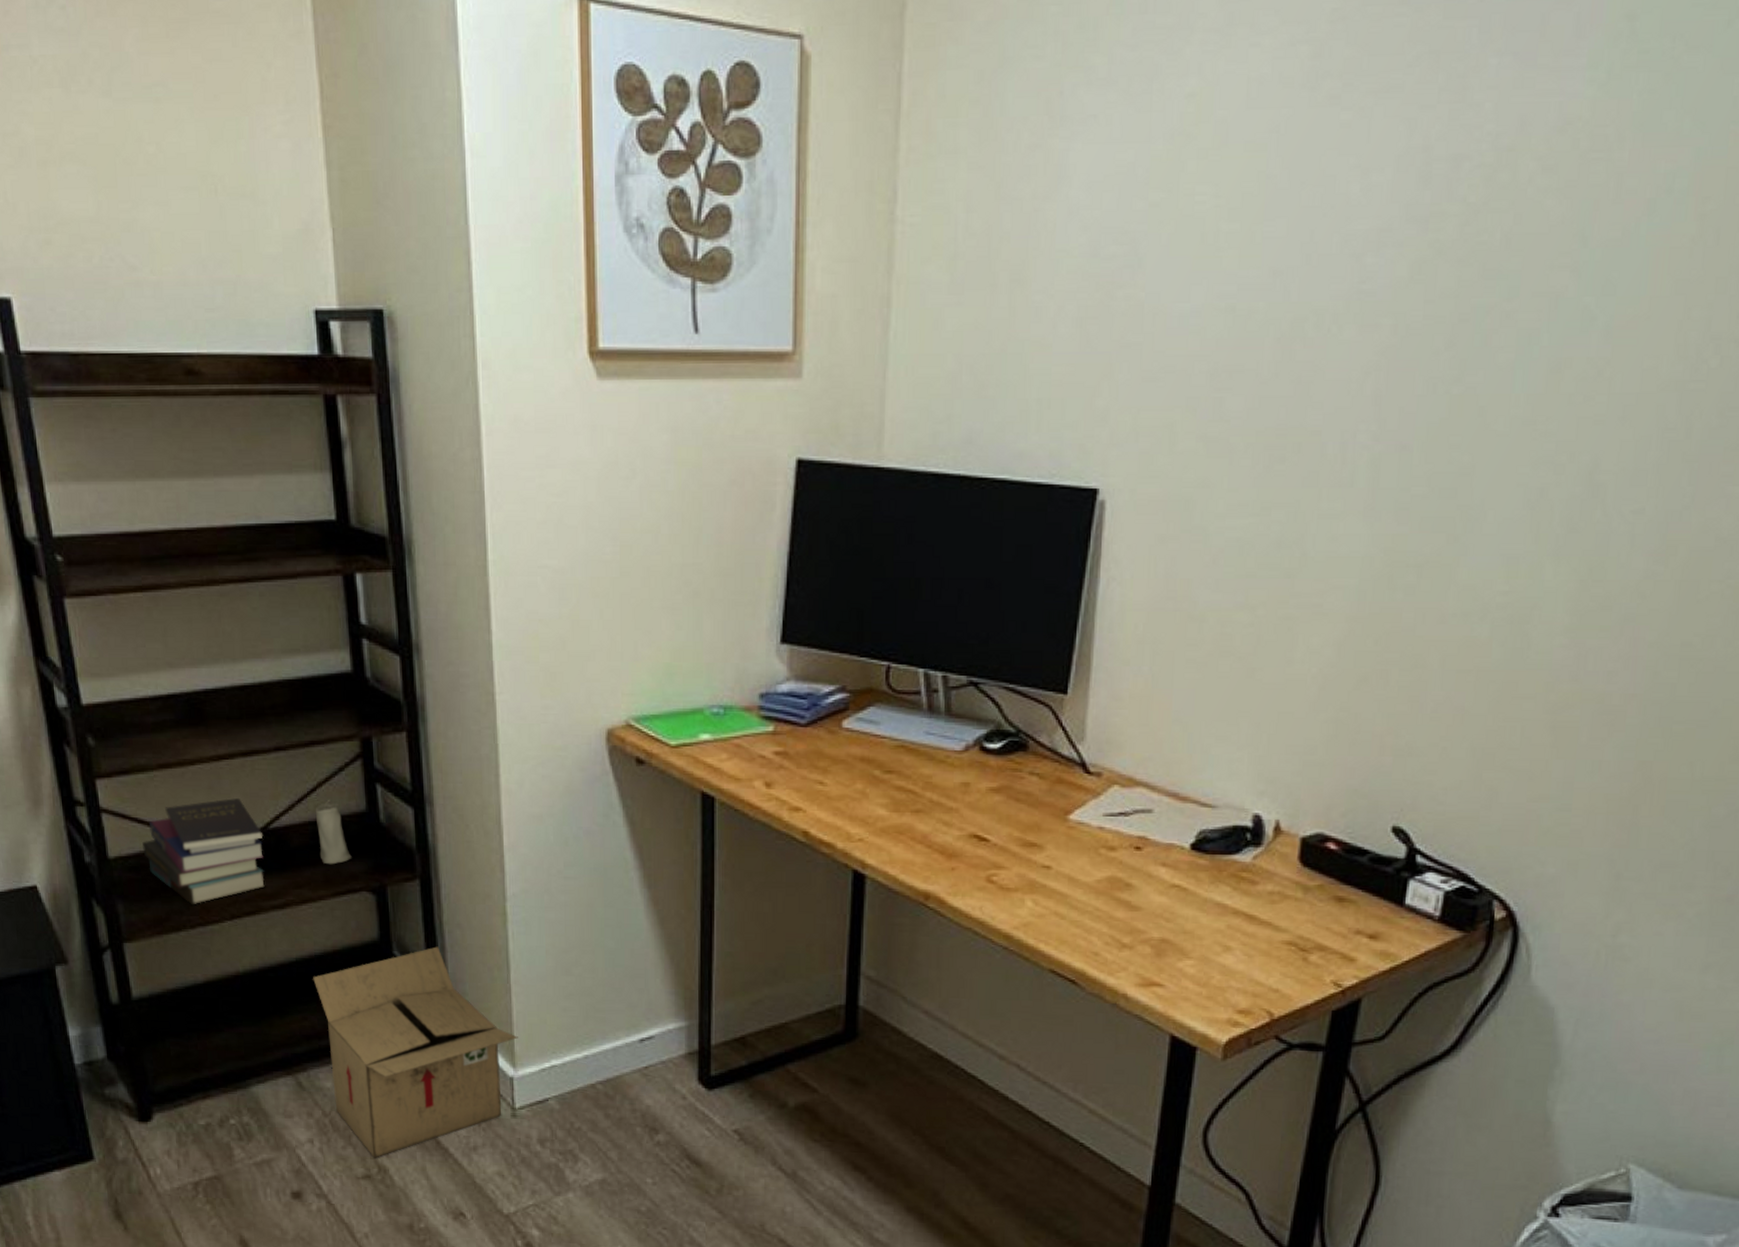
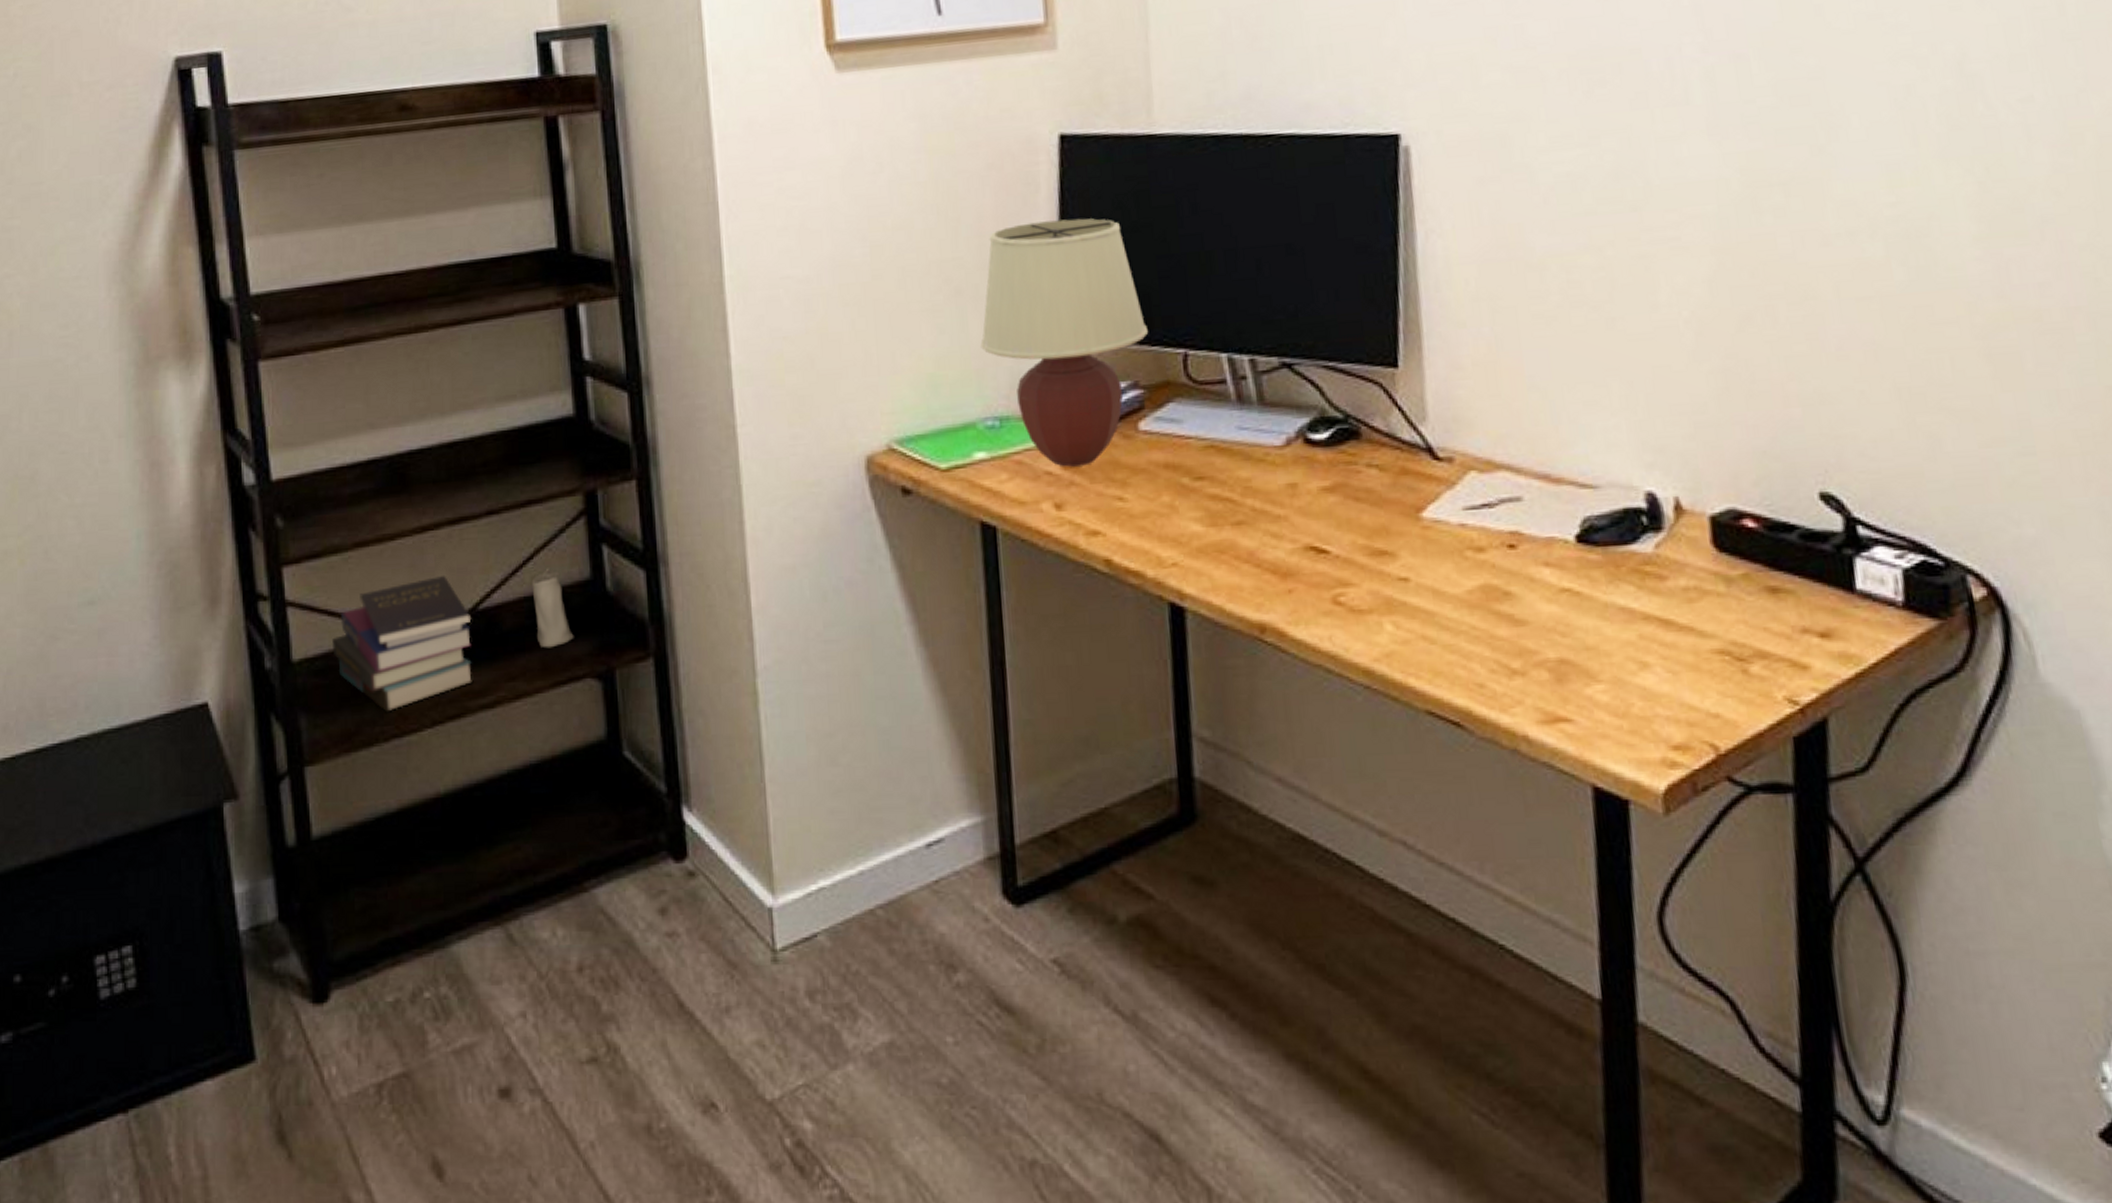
cardboard box: present [313,946,518,1158] -> none [527,741,777,1033]
table lamp: none [712,538,859,753] -> present [980,218,1149,467]

